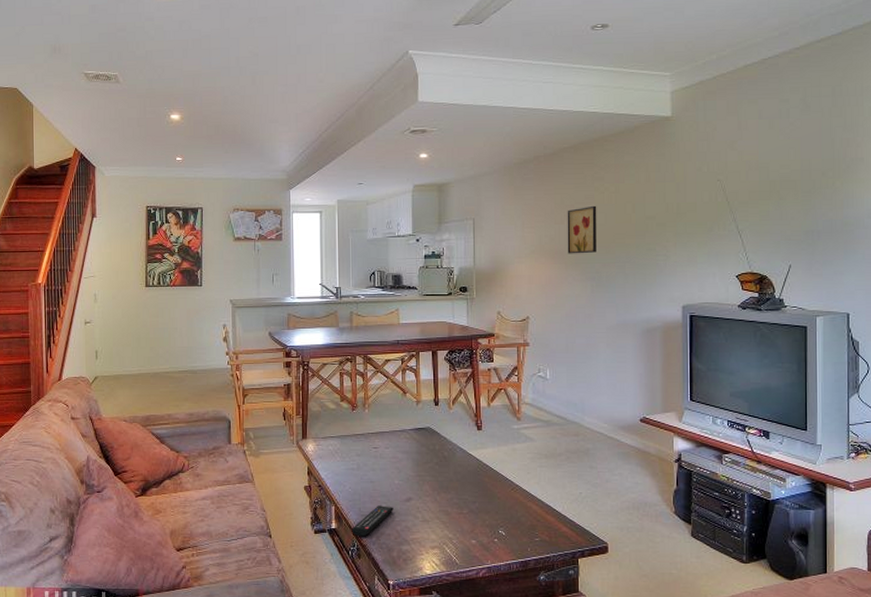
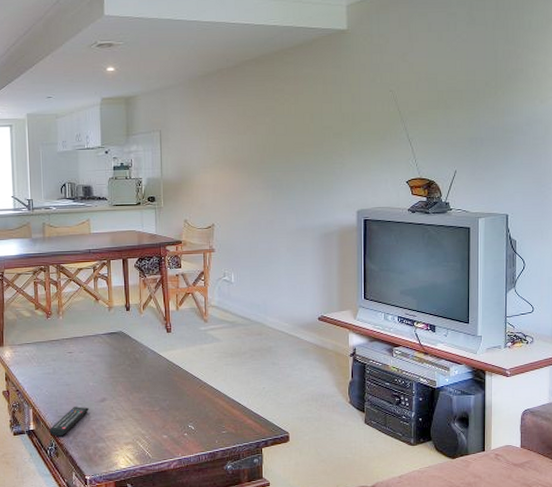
wall art: present [567,205,597,254] -> none [249,116,278,164]

